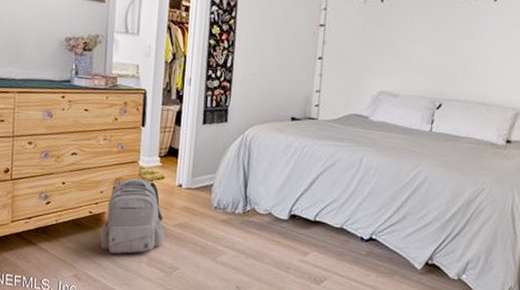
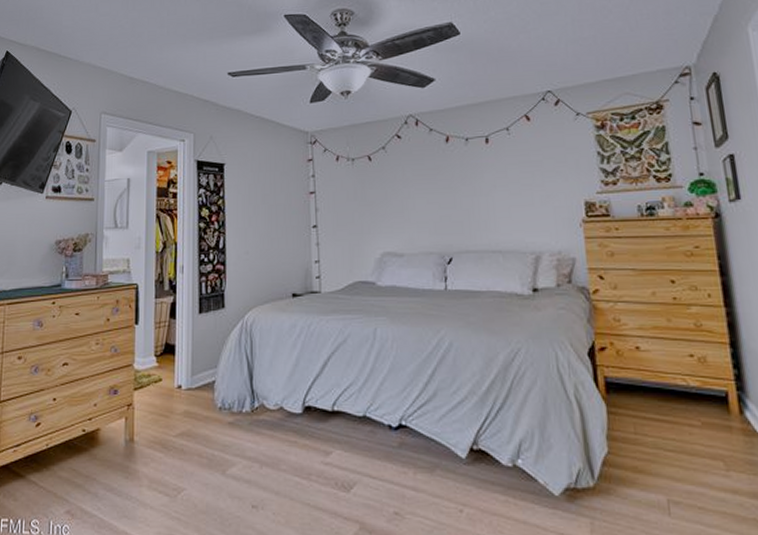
backpack: present [100,178,165,254] -> none [94,384,166,478]

